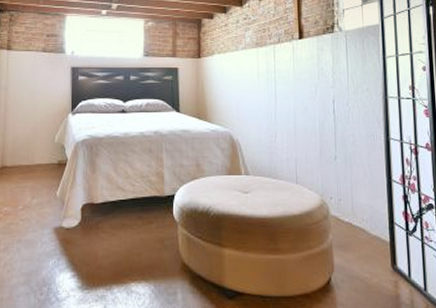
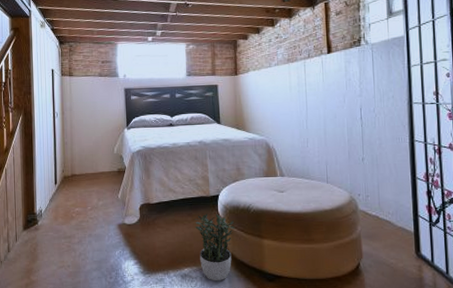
potted plant: none [144,216,193,299] -> present [194,213,236,281]

